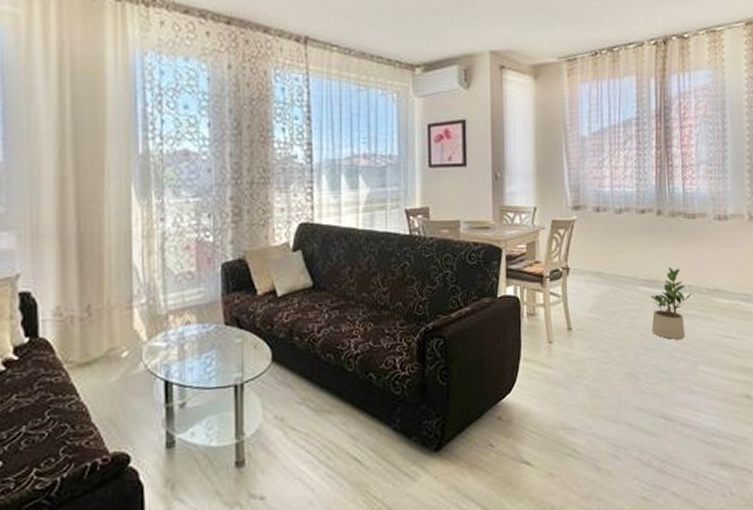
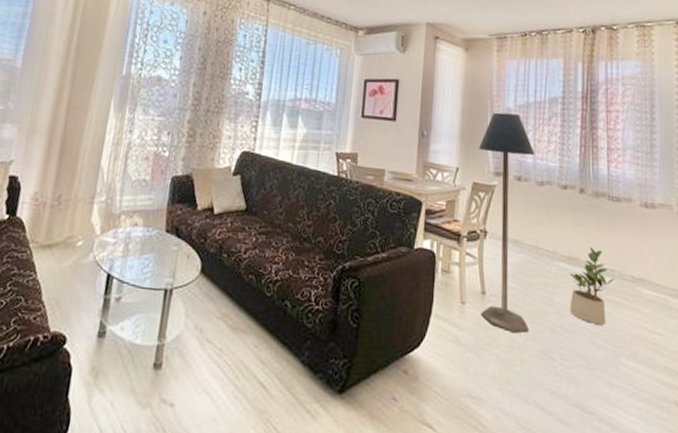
floor lamp: none [555,142,615,362] -> present [479,112,535,333]

